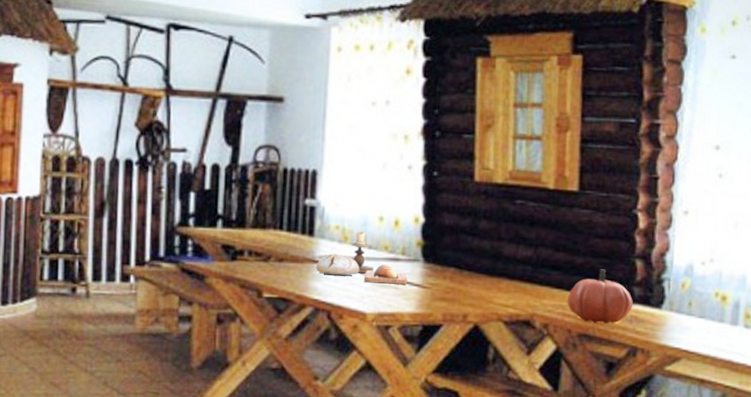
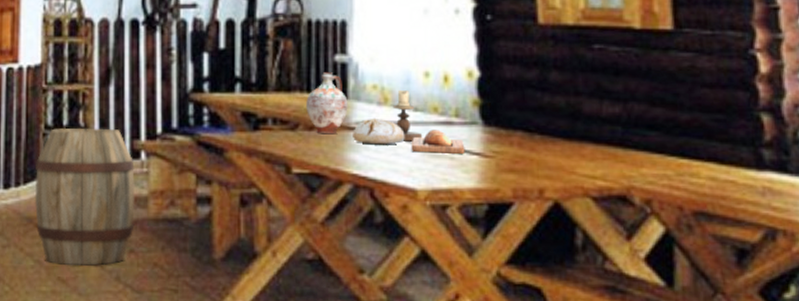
wooden barrel: none [30,253,124,373] -> present [34,127,135,266]
ceramic jug: none [278,213,314,266] -> present [306,72,348,135]
pumpkin: present [567,269,633,324] -> none [673,127,764,198]

